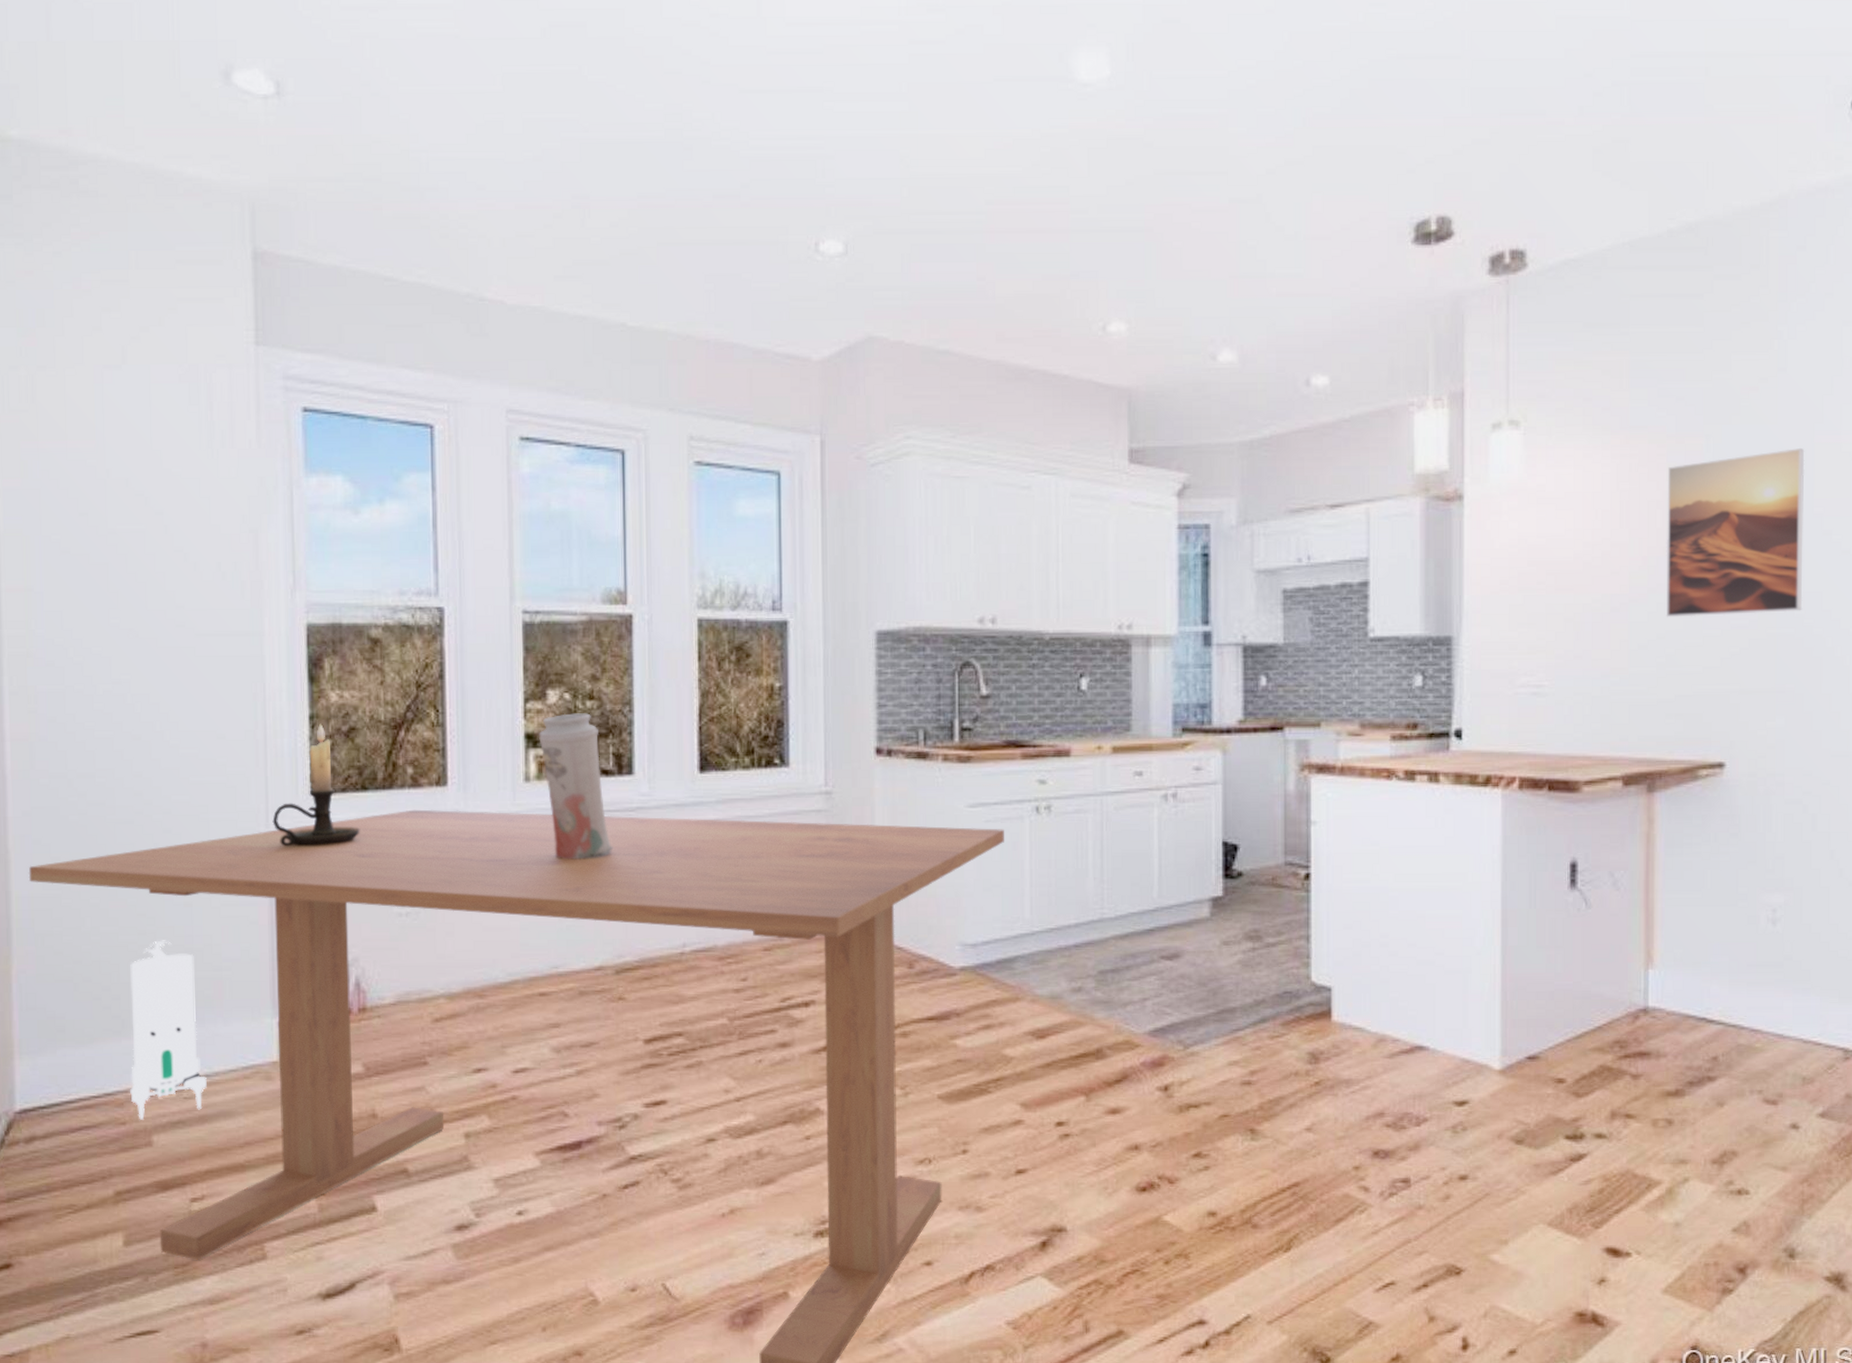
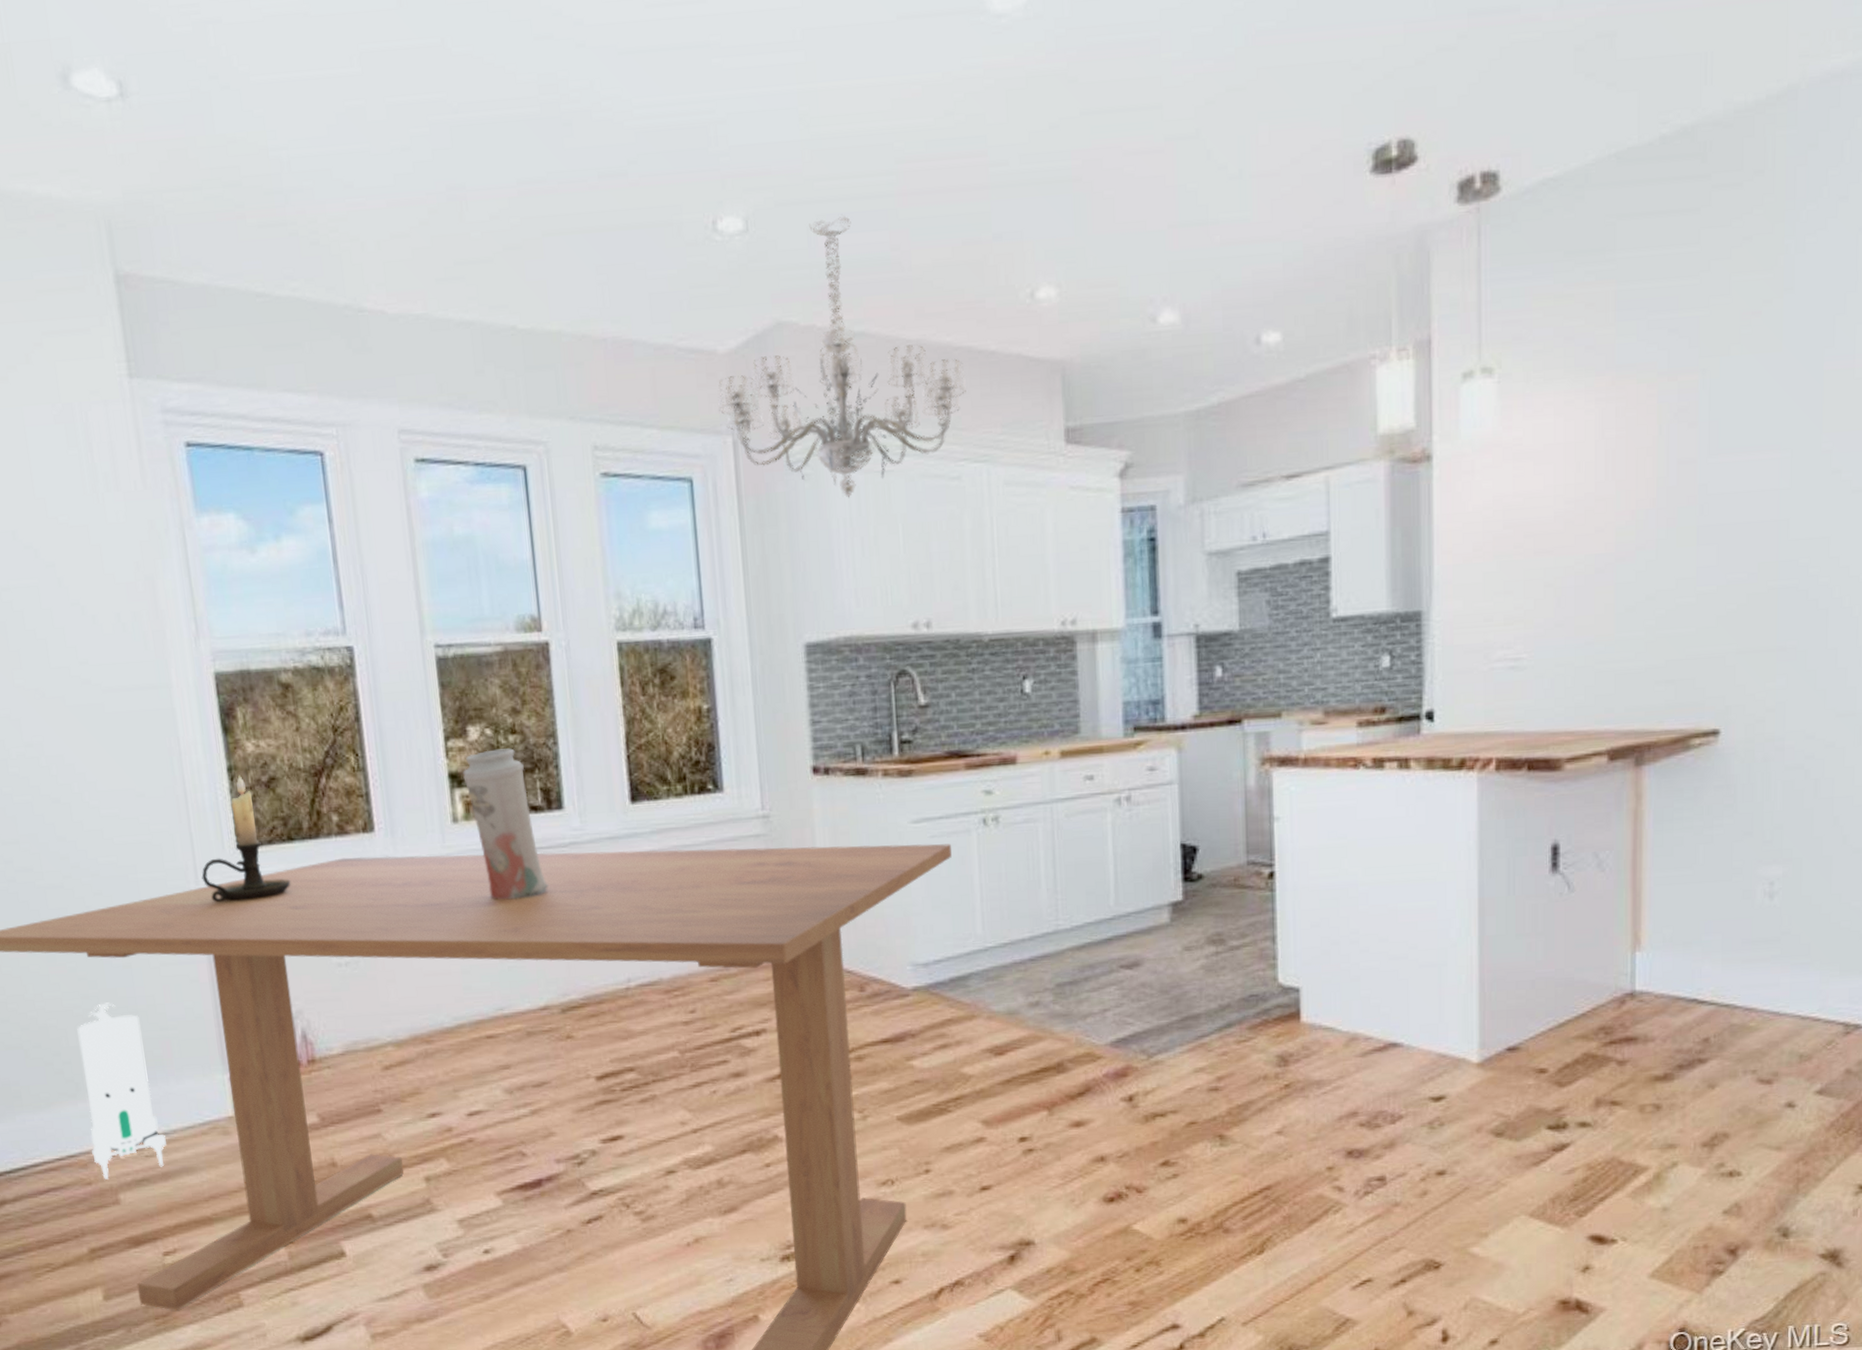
chandelier: none [809,246,1040,499] -> present [718,215,966,498]
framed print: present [1666,448,1805,617] -> none [1656,377,1813,576]

